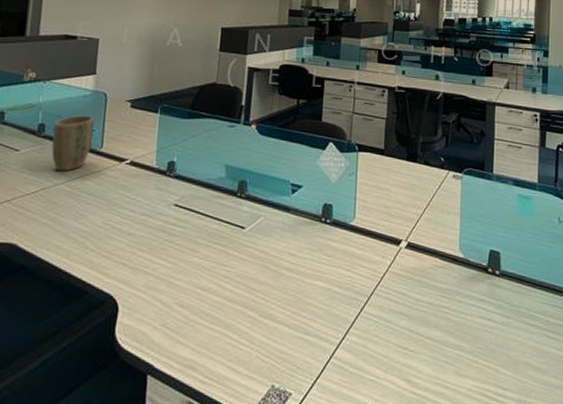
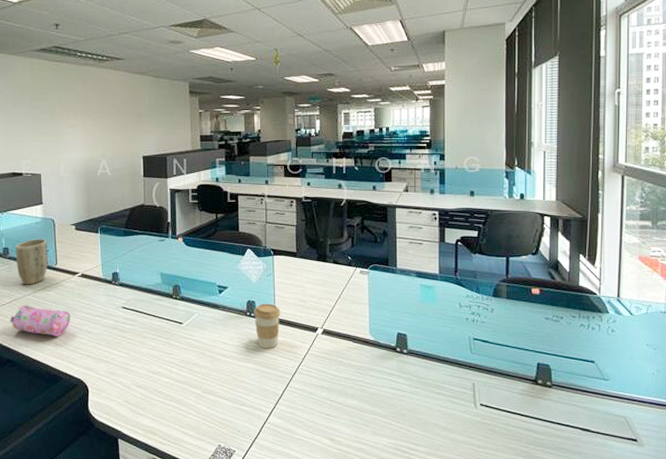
pencil case: none [32,196,110,238] -> present [10,305,71,336]
coffee cup: none [330,208,361,263] -> present [254,303,281,348]

